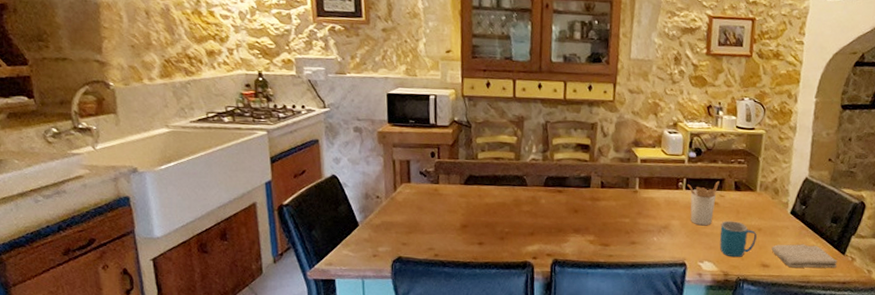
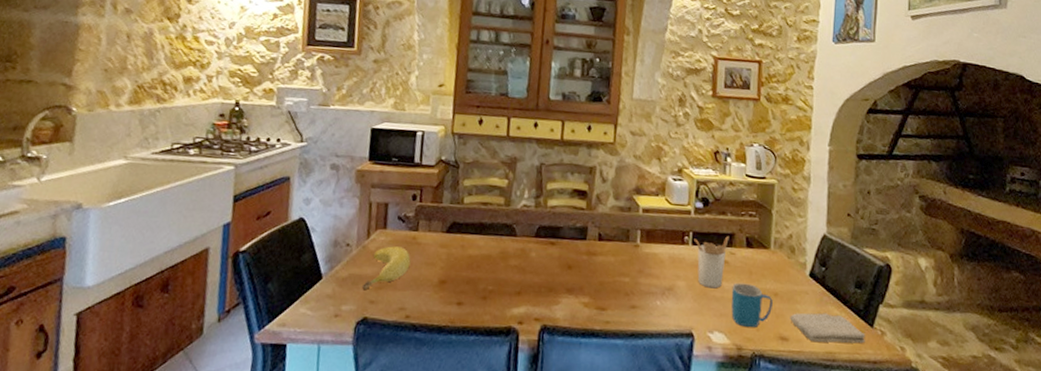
banana: none [394,197,435,234] -> present [362,246,411,289]

